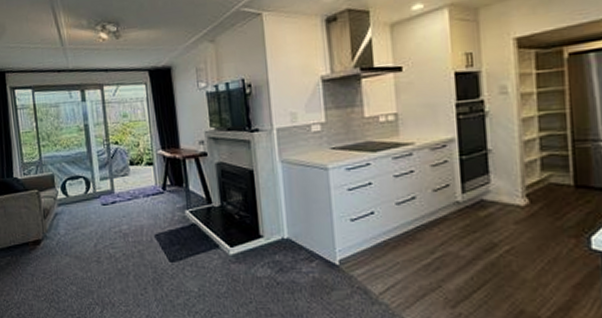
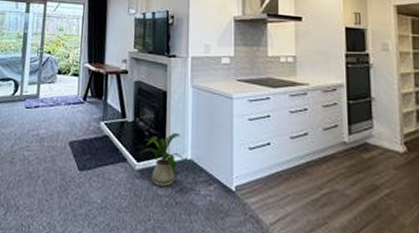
house plant: none [231,212,287,269] -> present [139,132,189,187]

